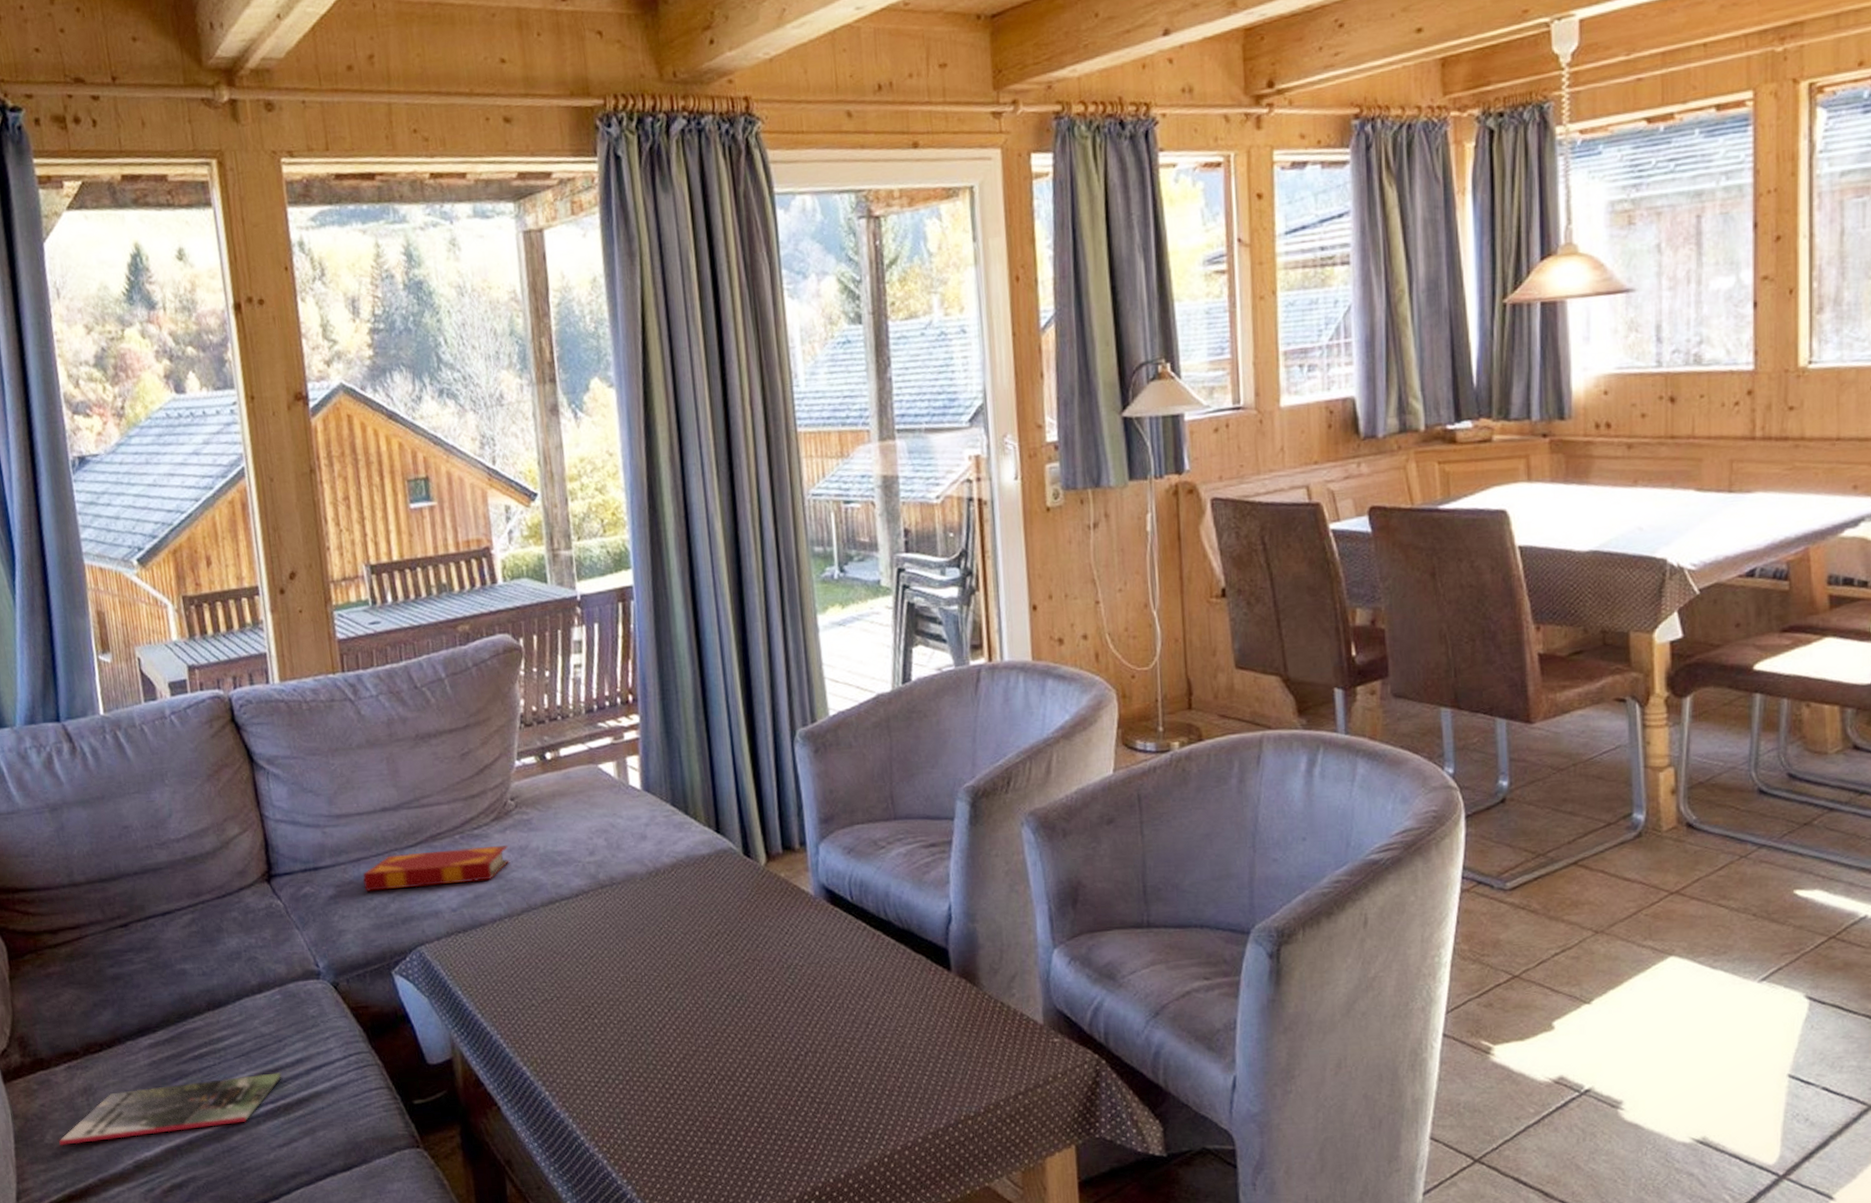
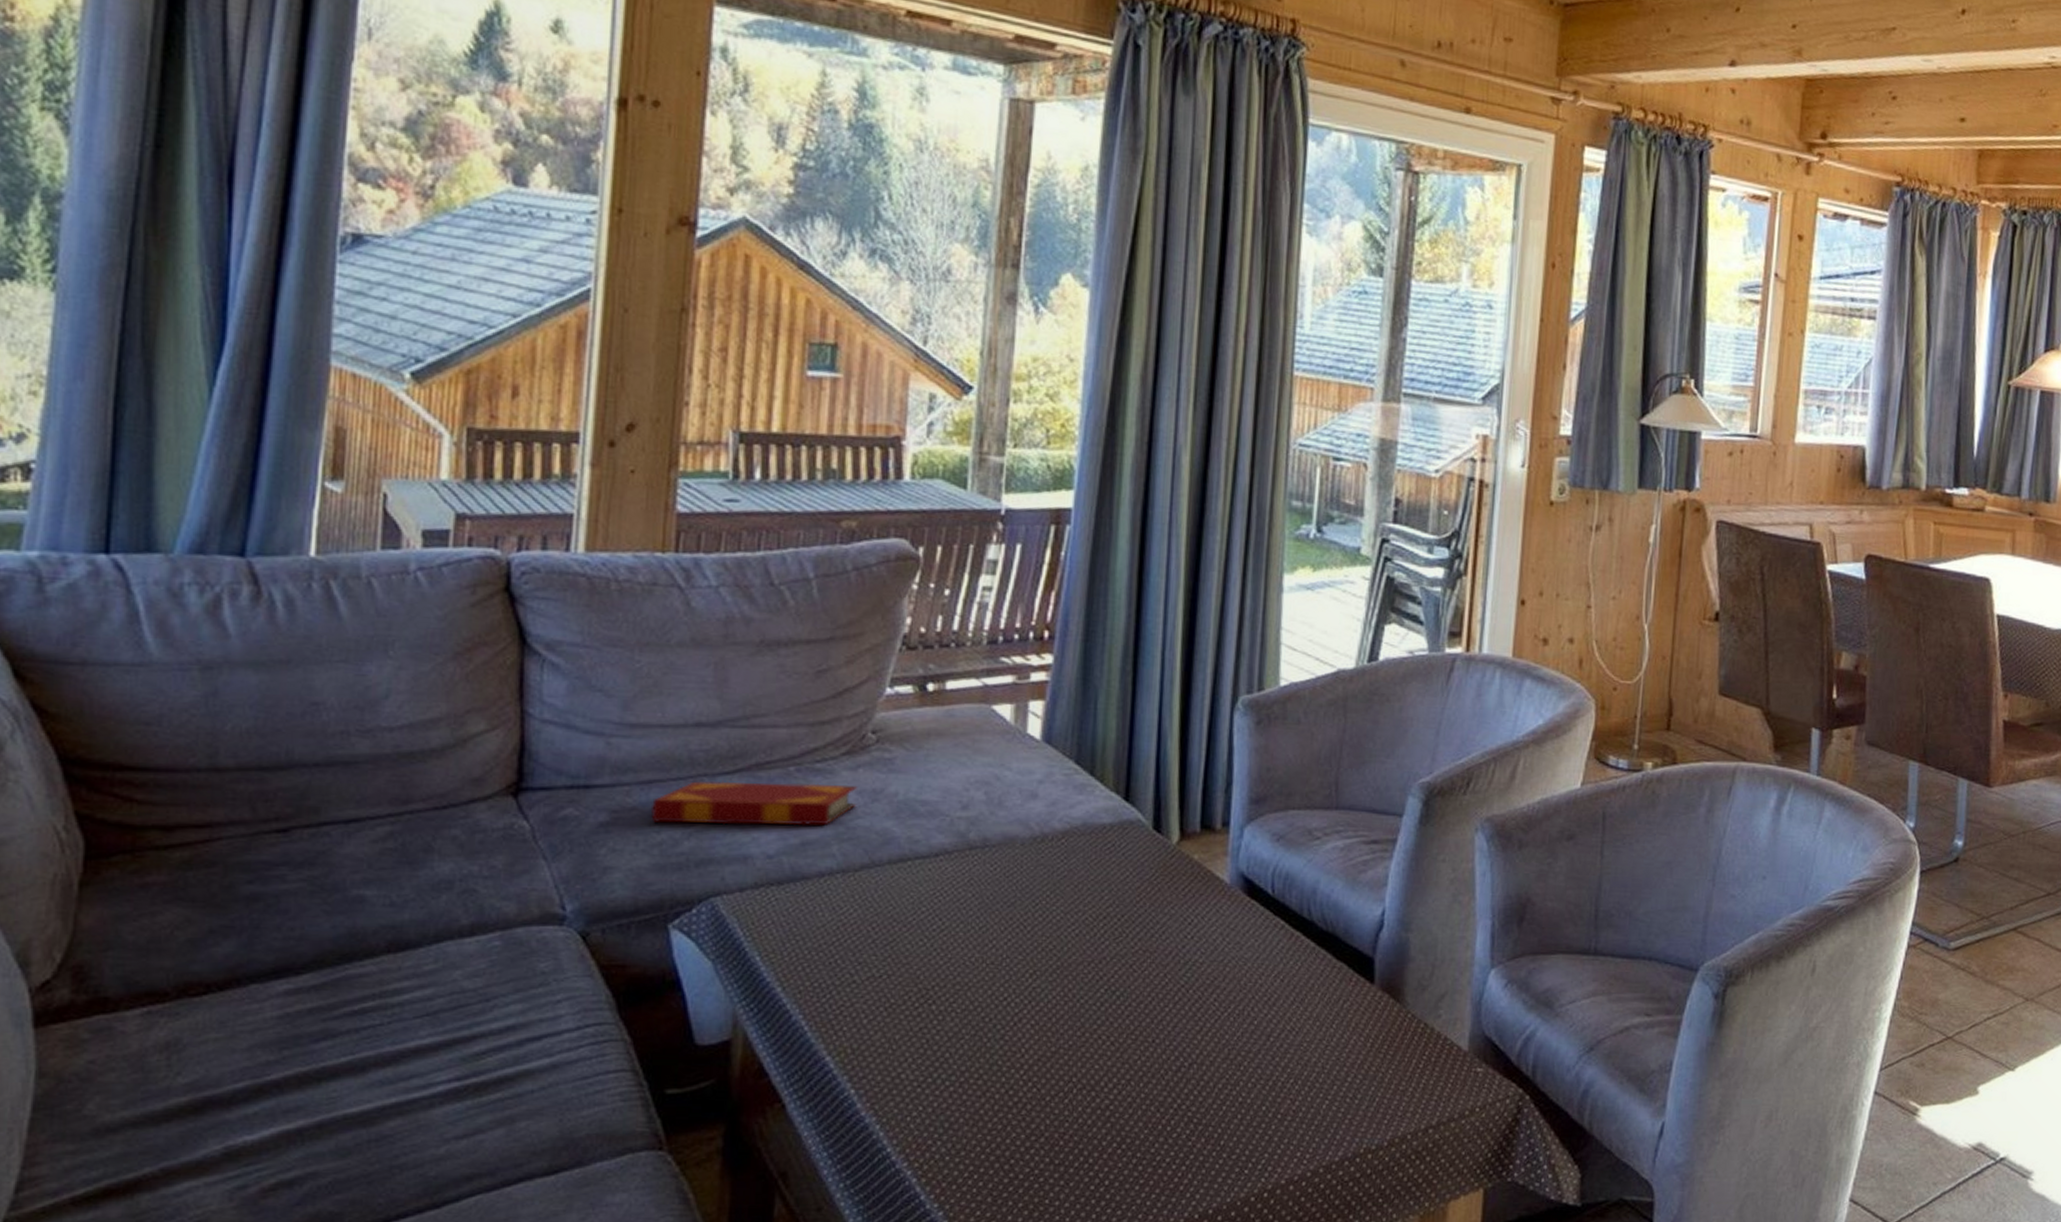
magazine: present [59,1072,283,1145] -> none [107,1041,481,1119]

